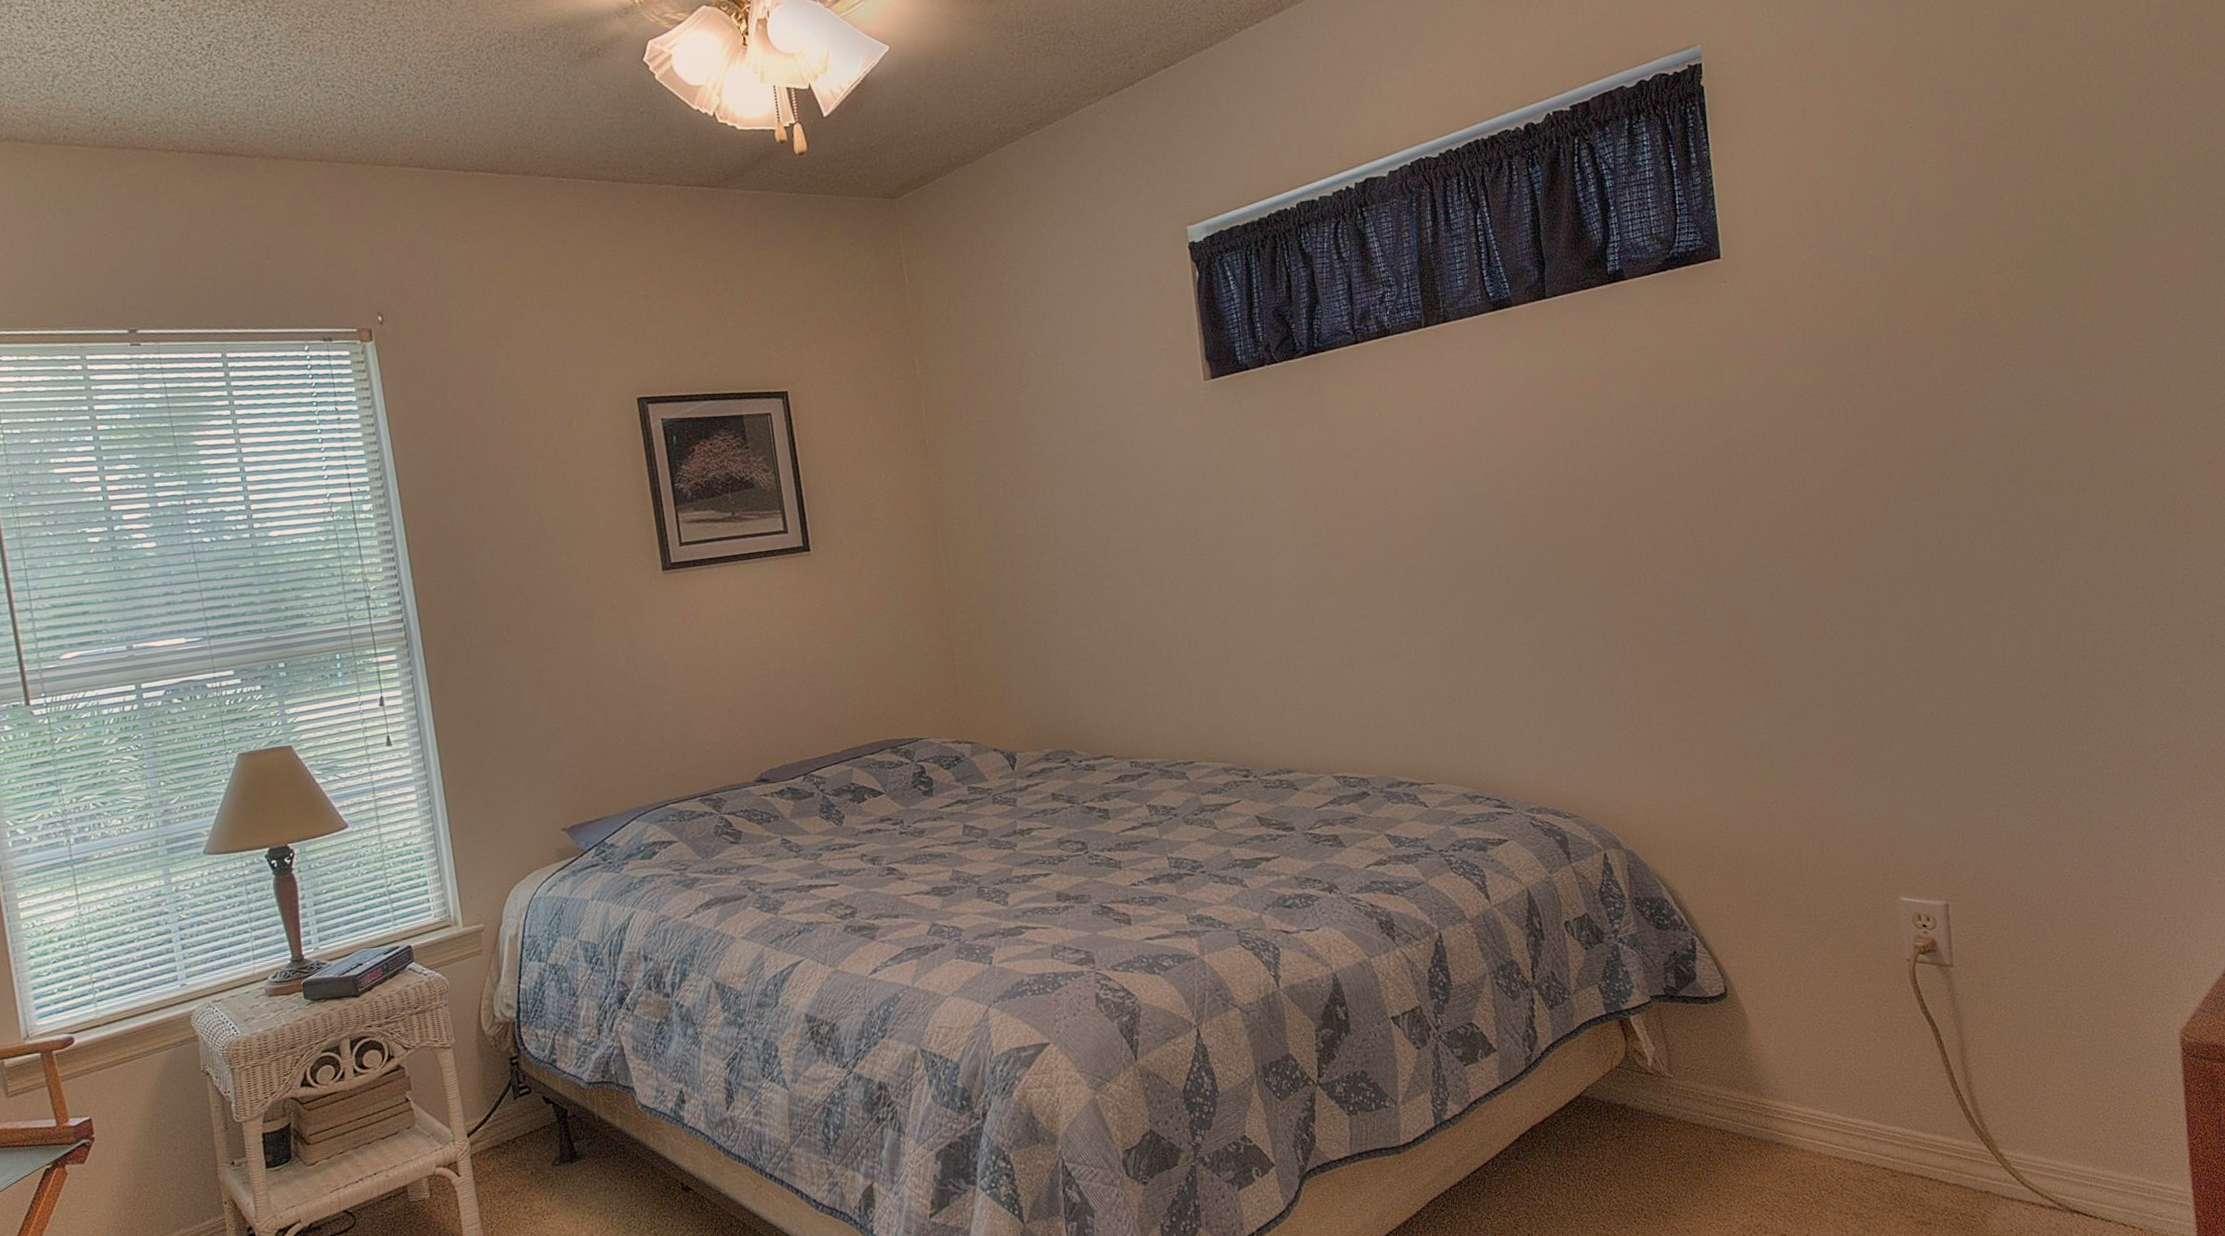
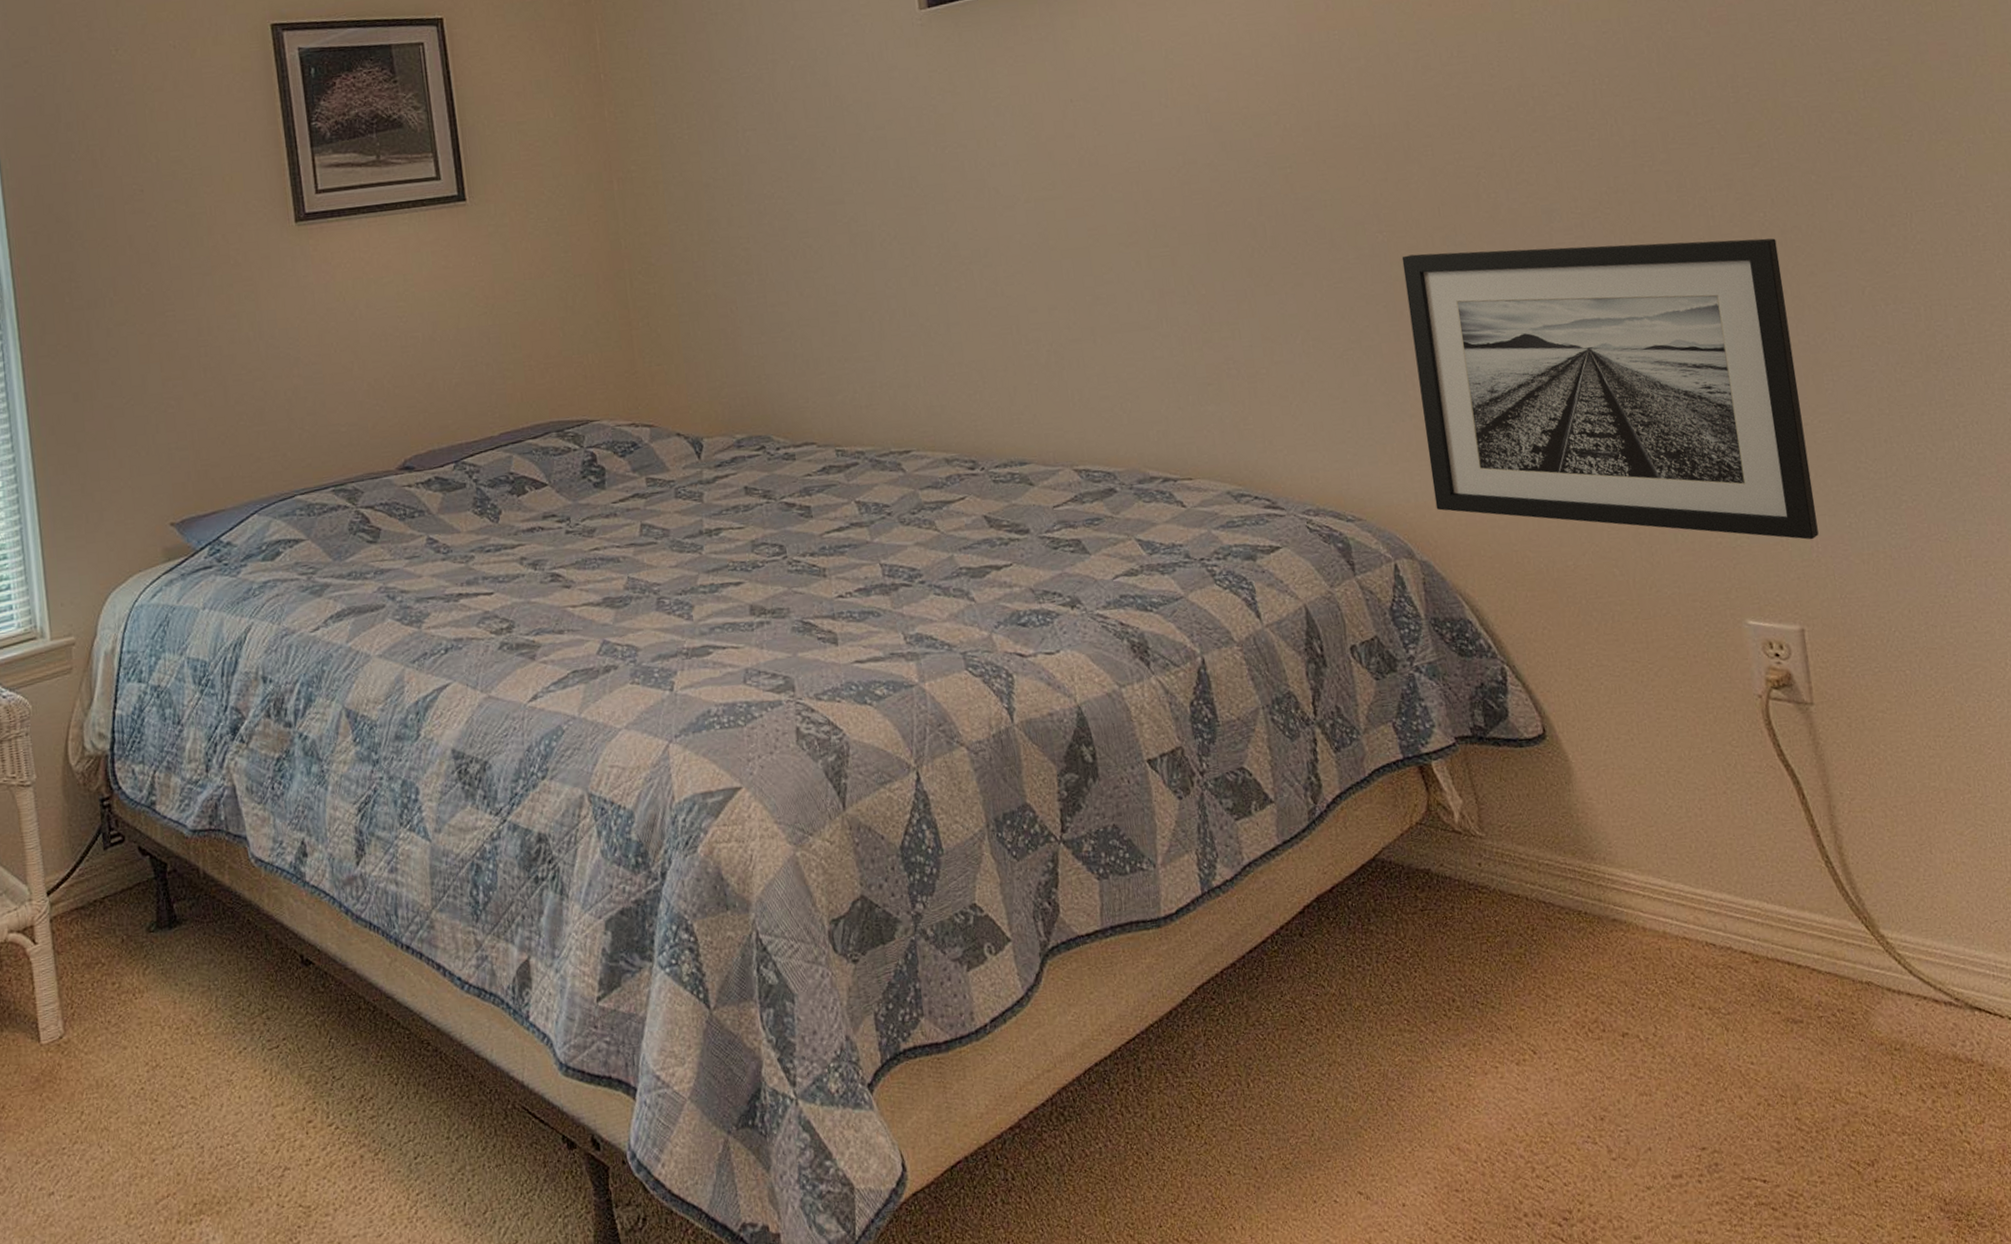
wall art: none [1618,574,1965,830] -> present [1401,238,1819,540]

